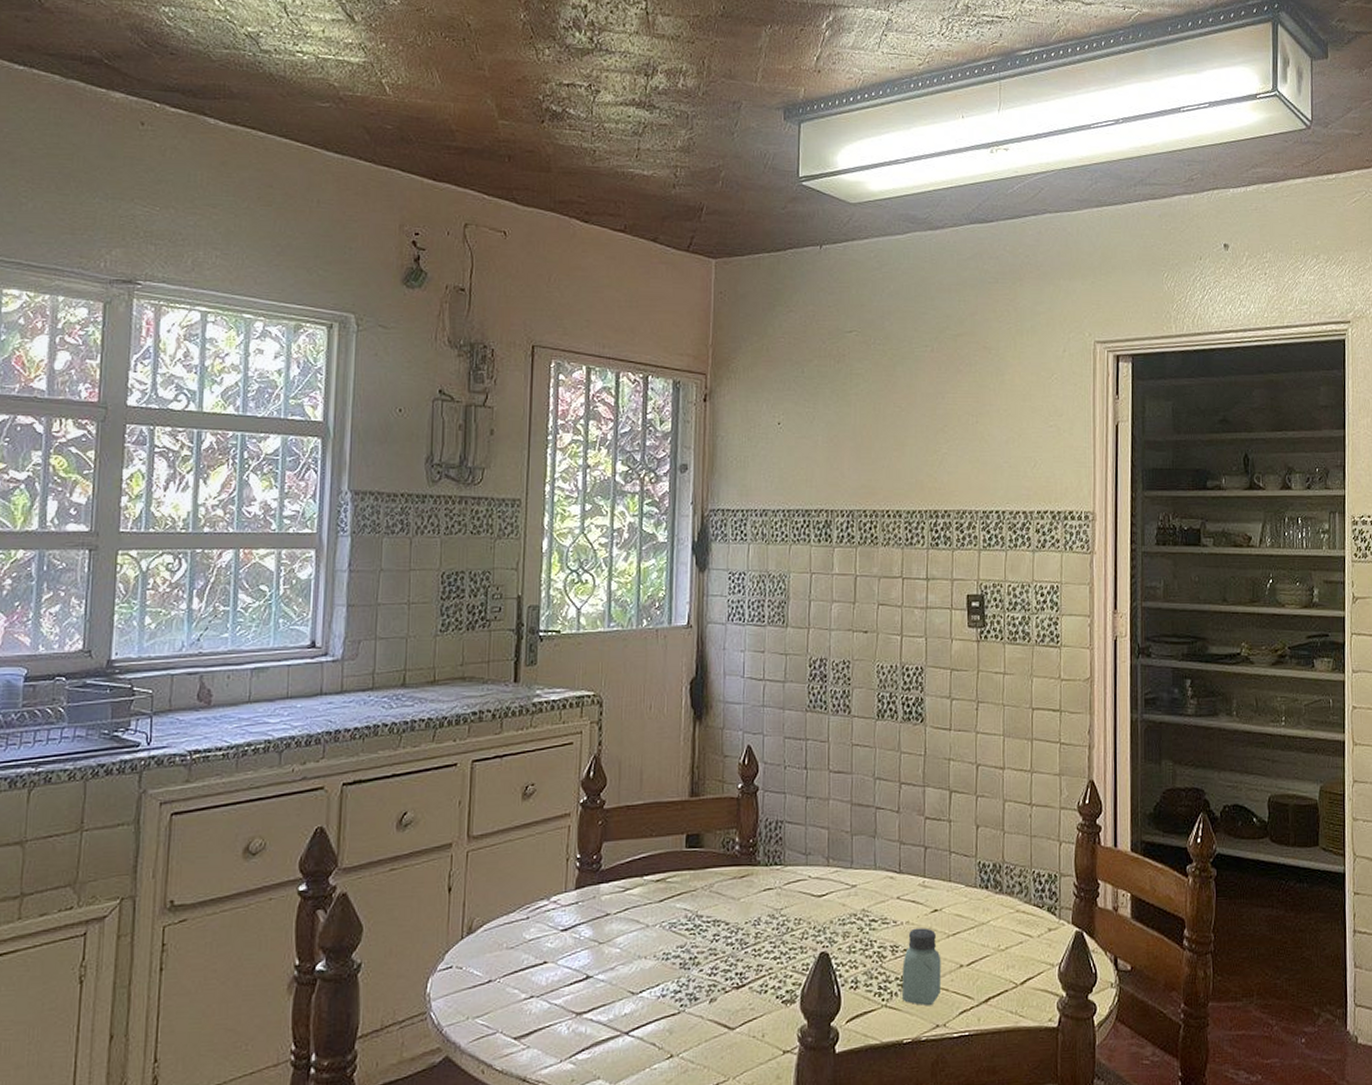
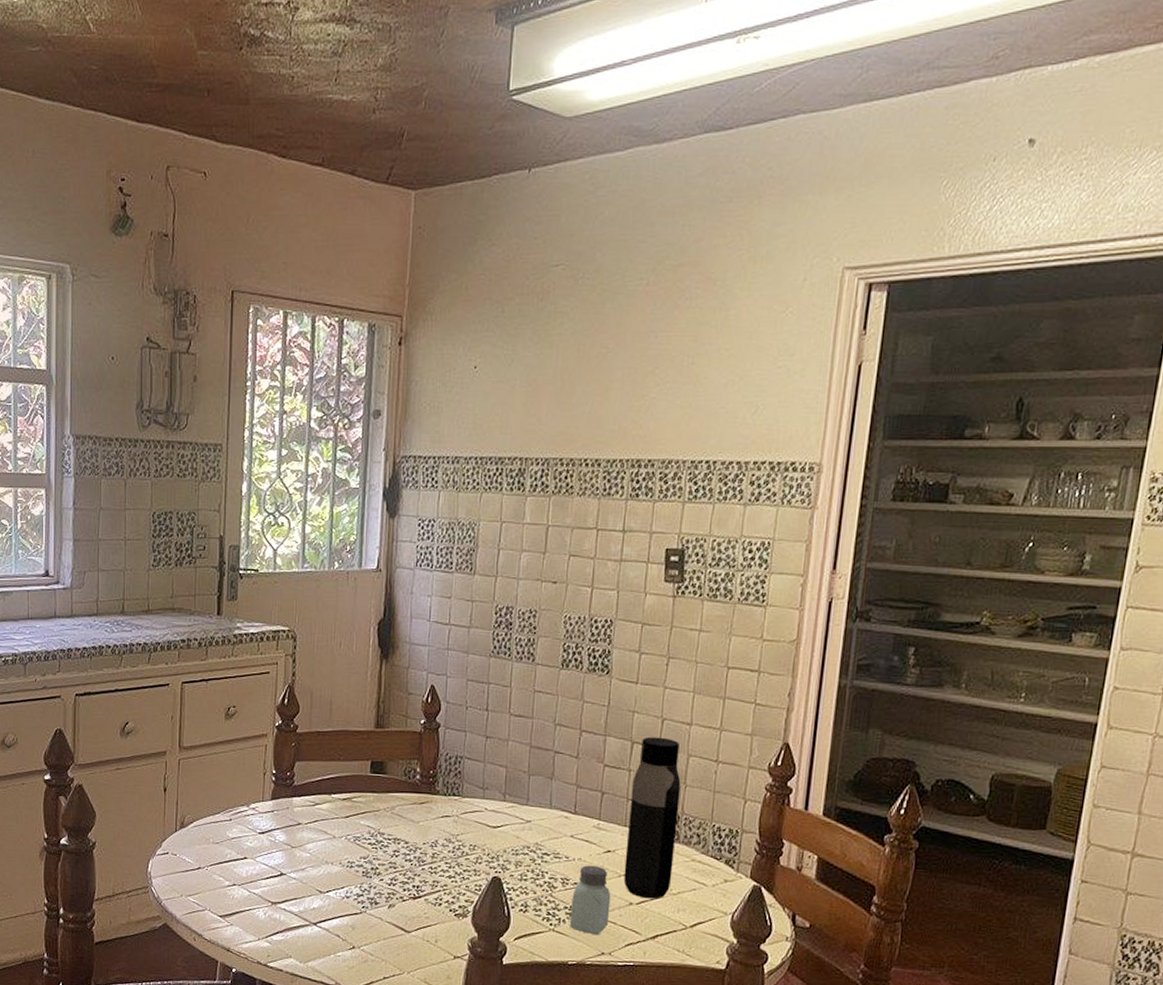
water bottle: none [952,783,1000,959] -> present [623,736,681,899]

